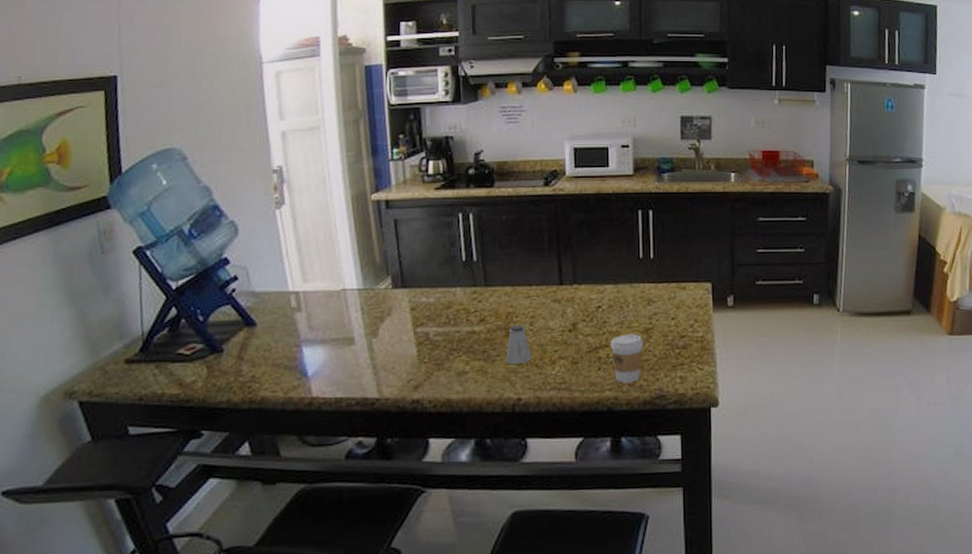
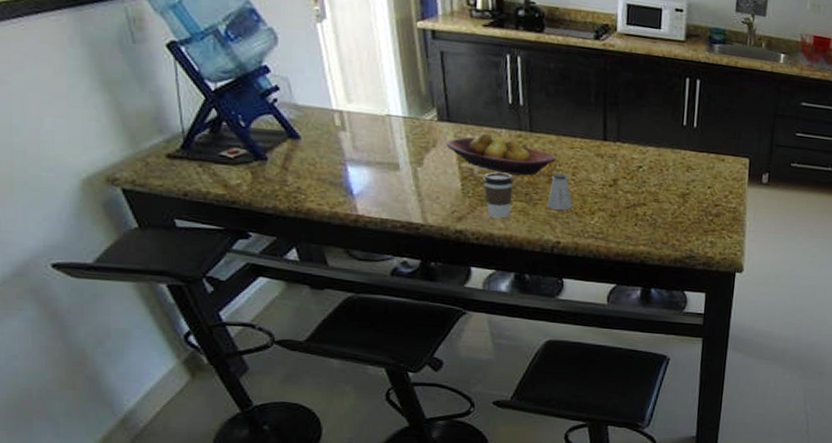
fruit bowl: none [401,294,513,333] -> present [446,133,557,176]
coffee cup: none [439,332,470,382] -> present [483,172,513,219]
coffee cup: present [610,334,643,383] -> none [648,195,679,241]

